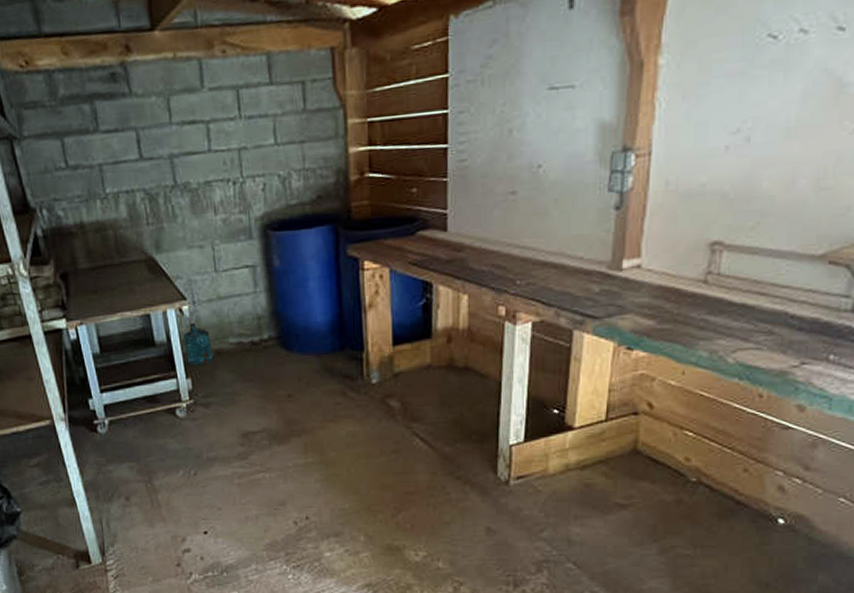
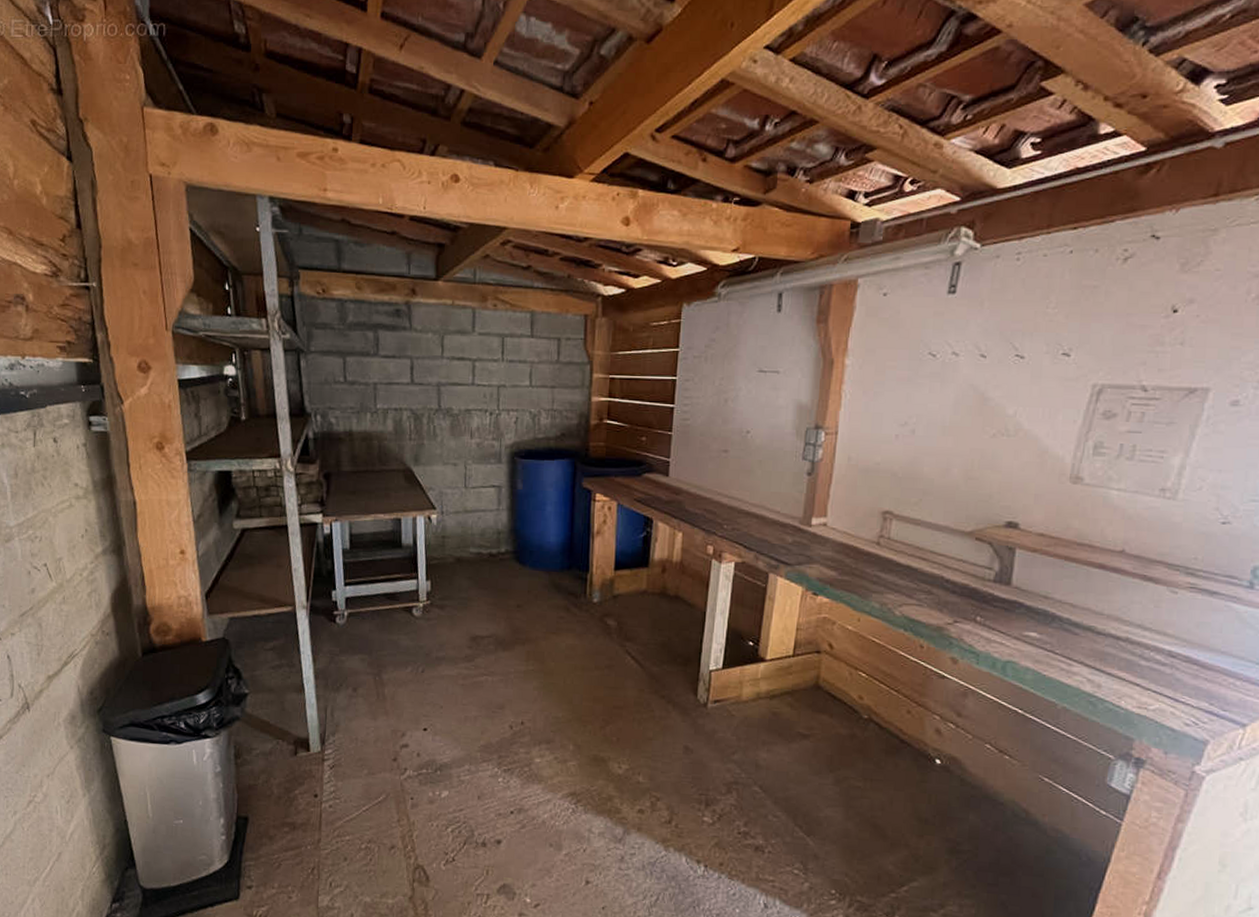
watering can: present [183,322,213,366] -> none [429,530,454,570]

